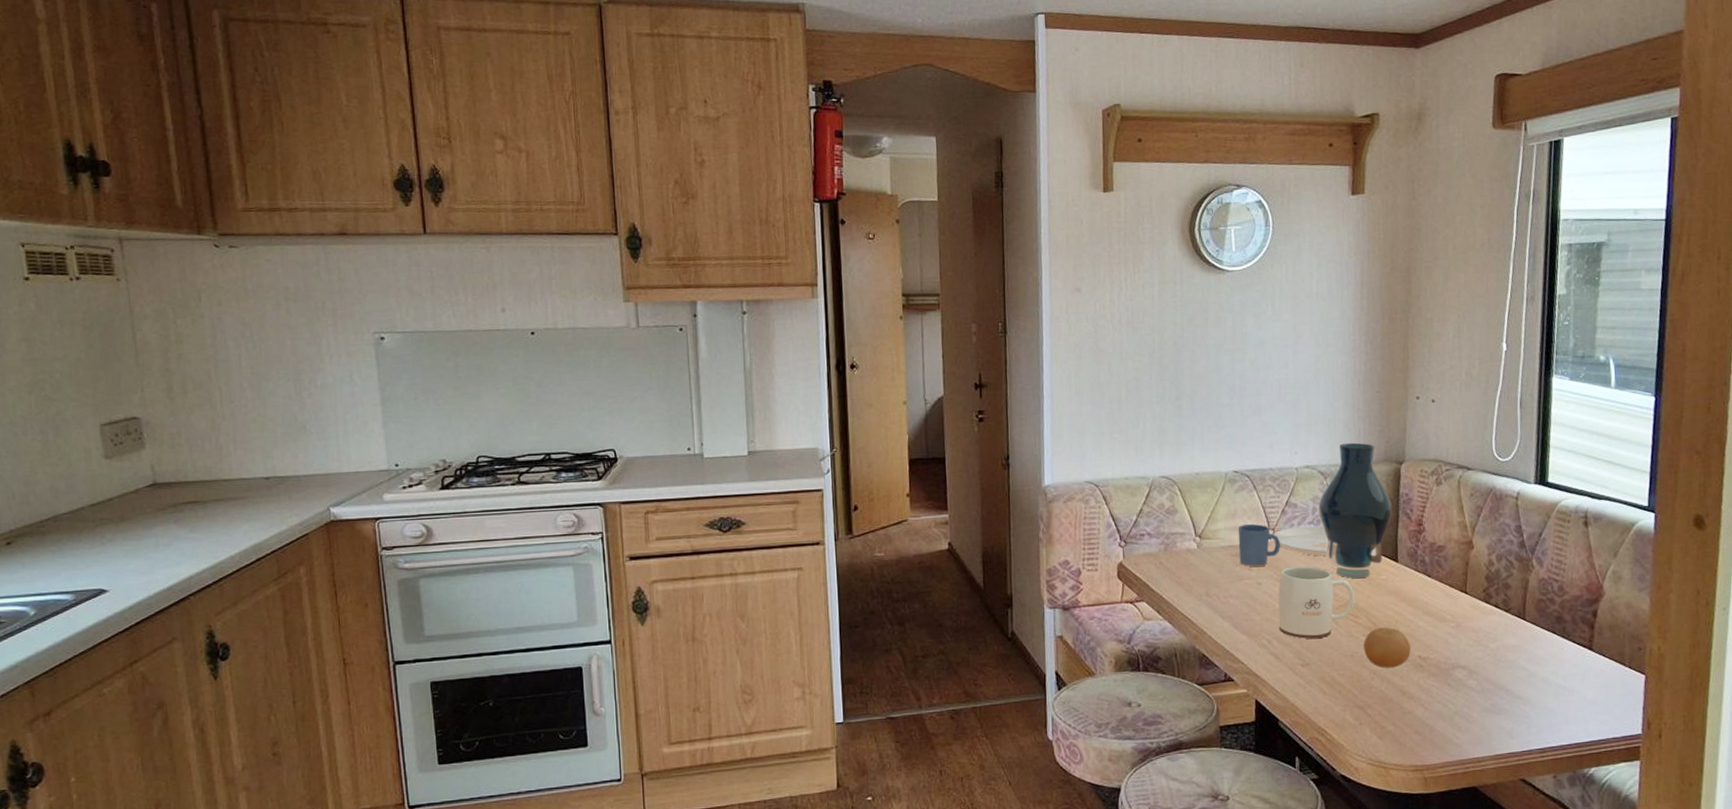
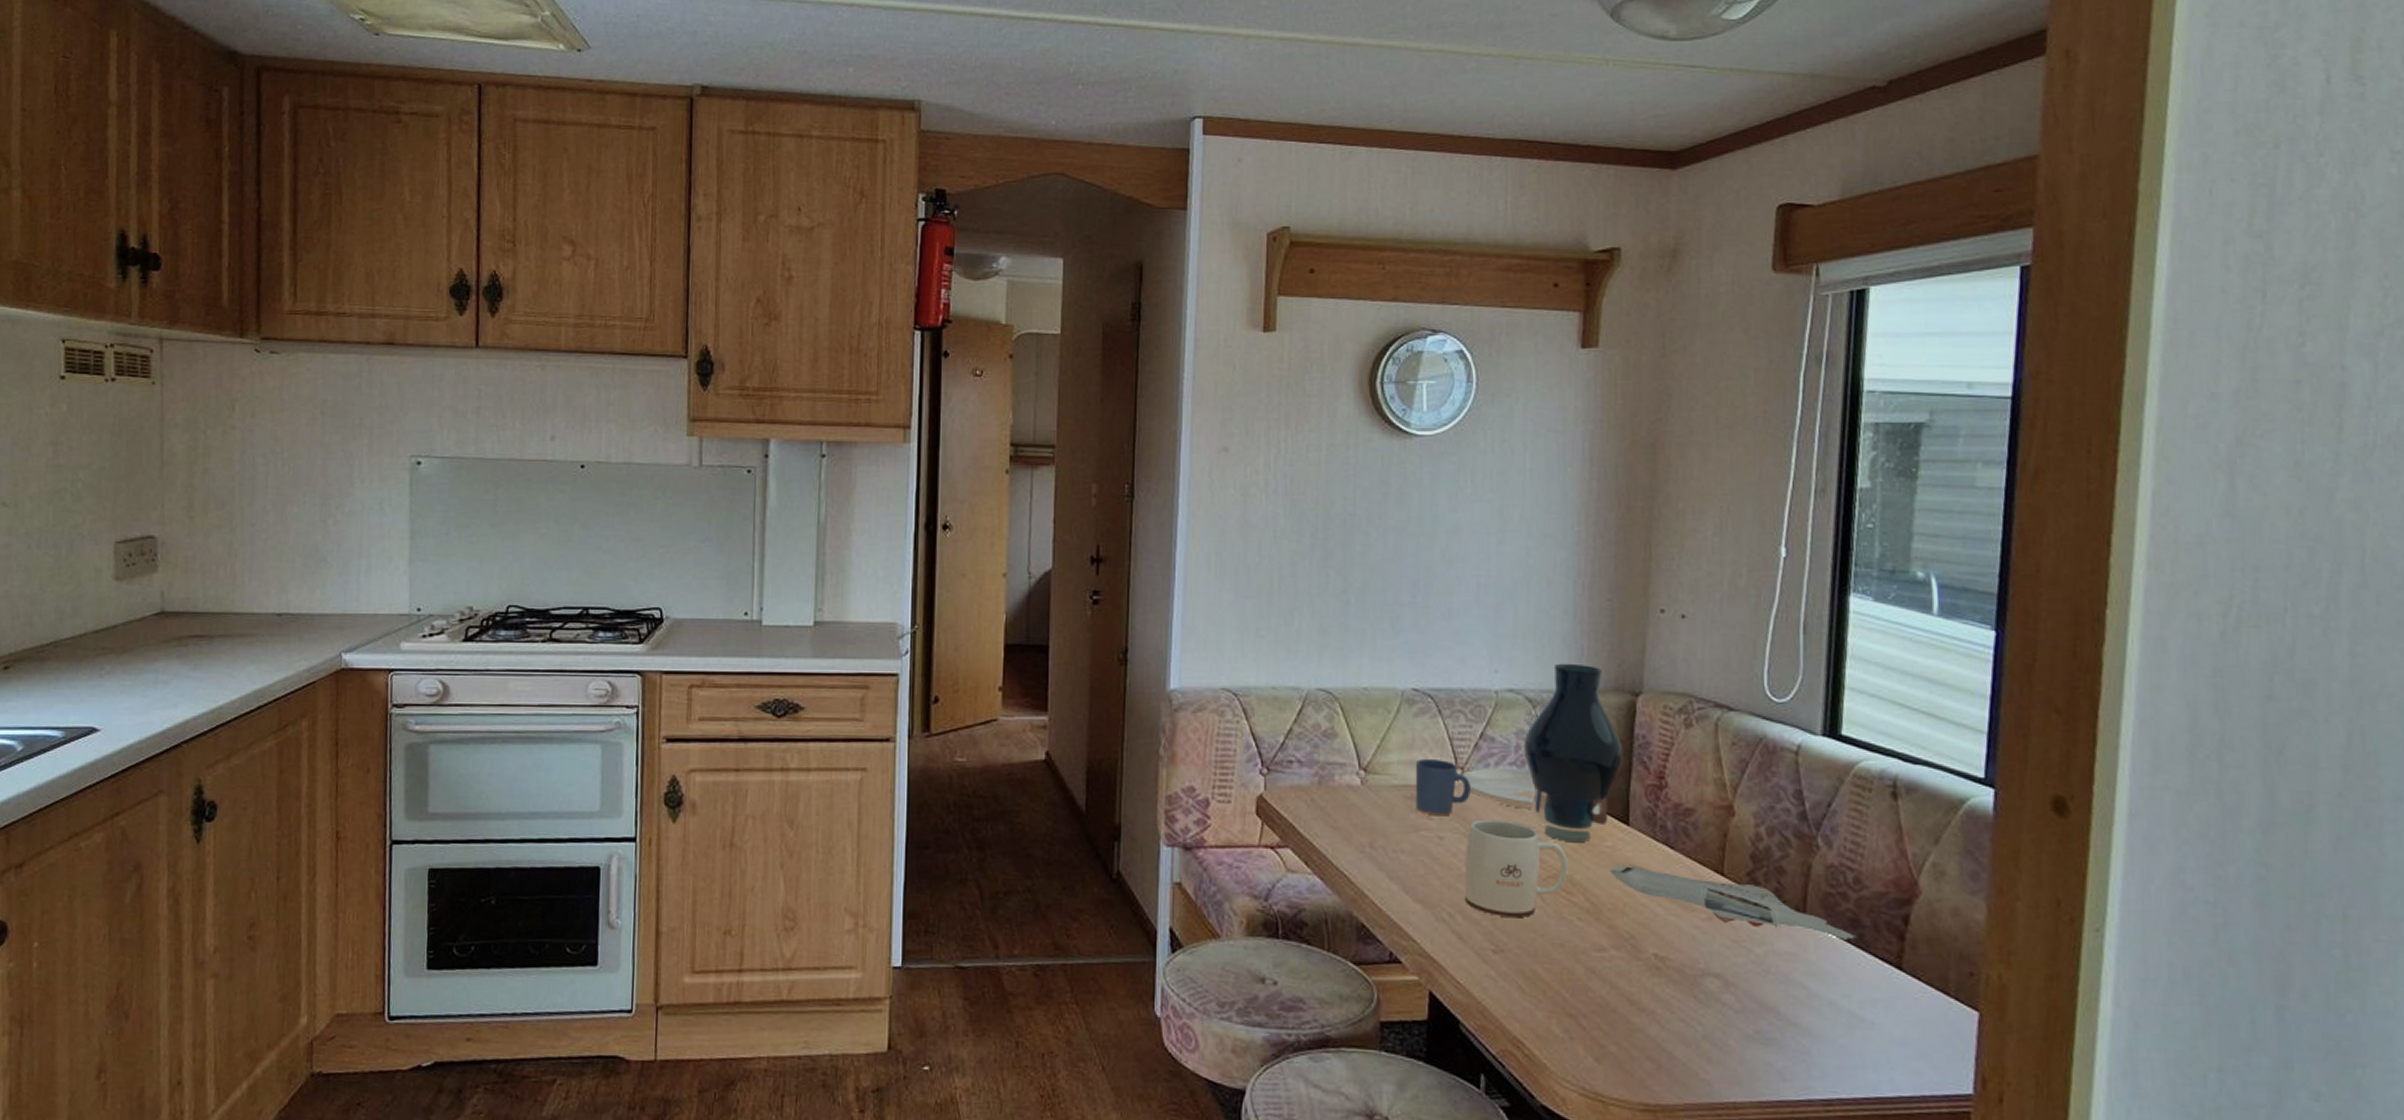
fruit: present [1364,627,1411,668] -> none [1579,910,1643,967]
newspaper: none [1384,591,1561,633] -> present [1609,864,1857,940]

